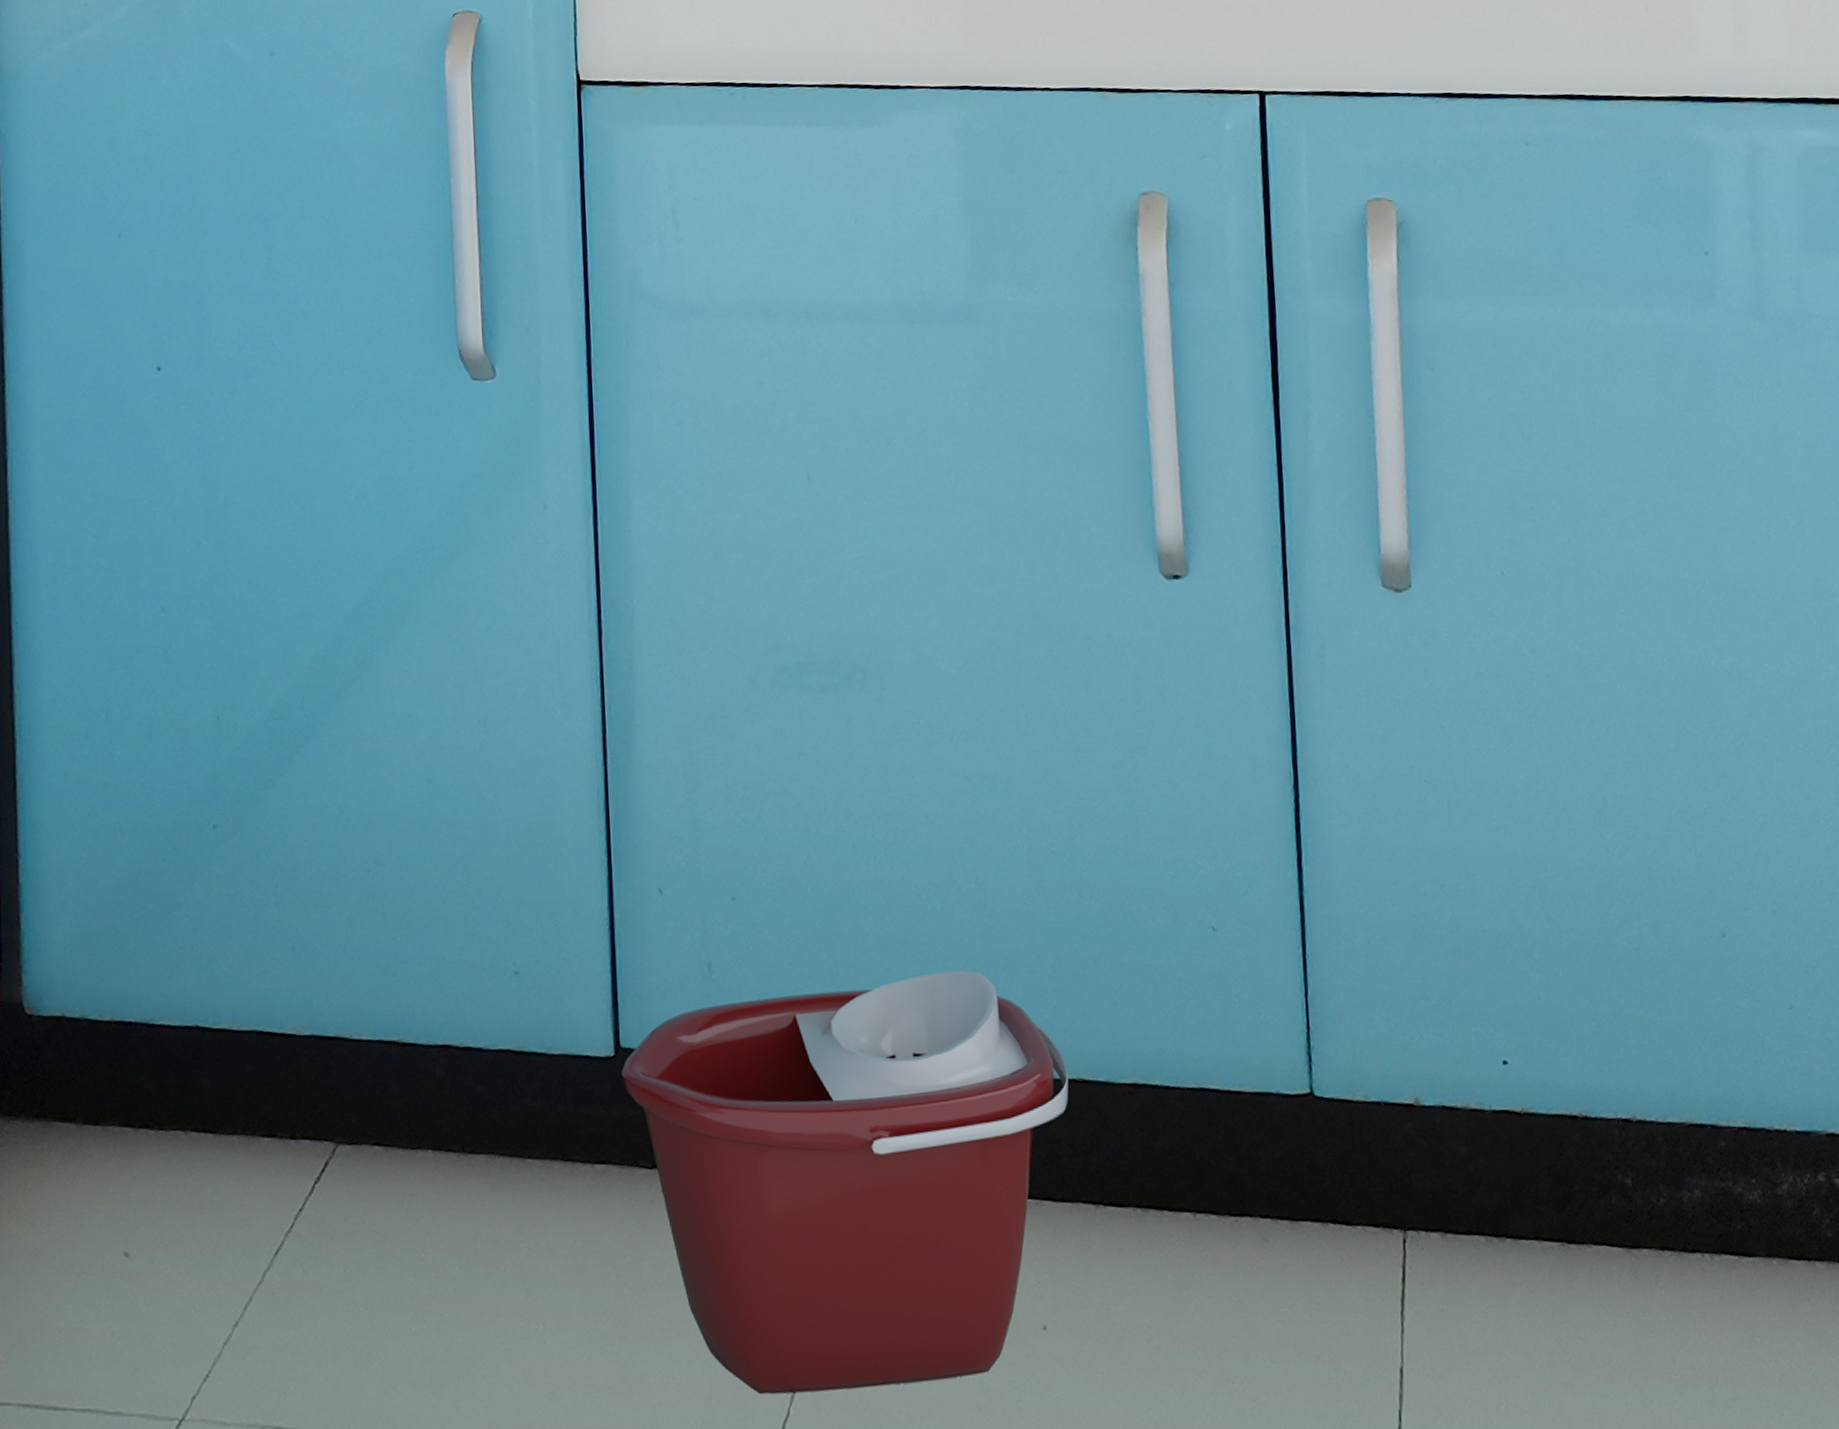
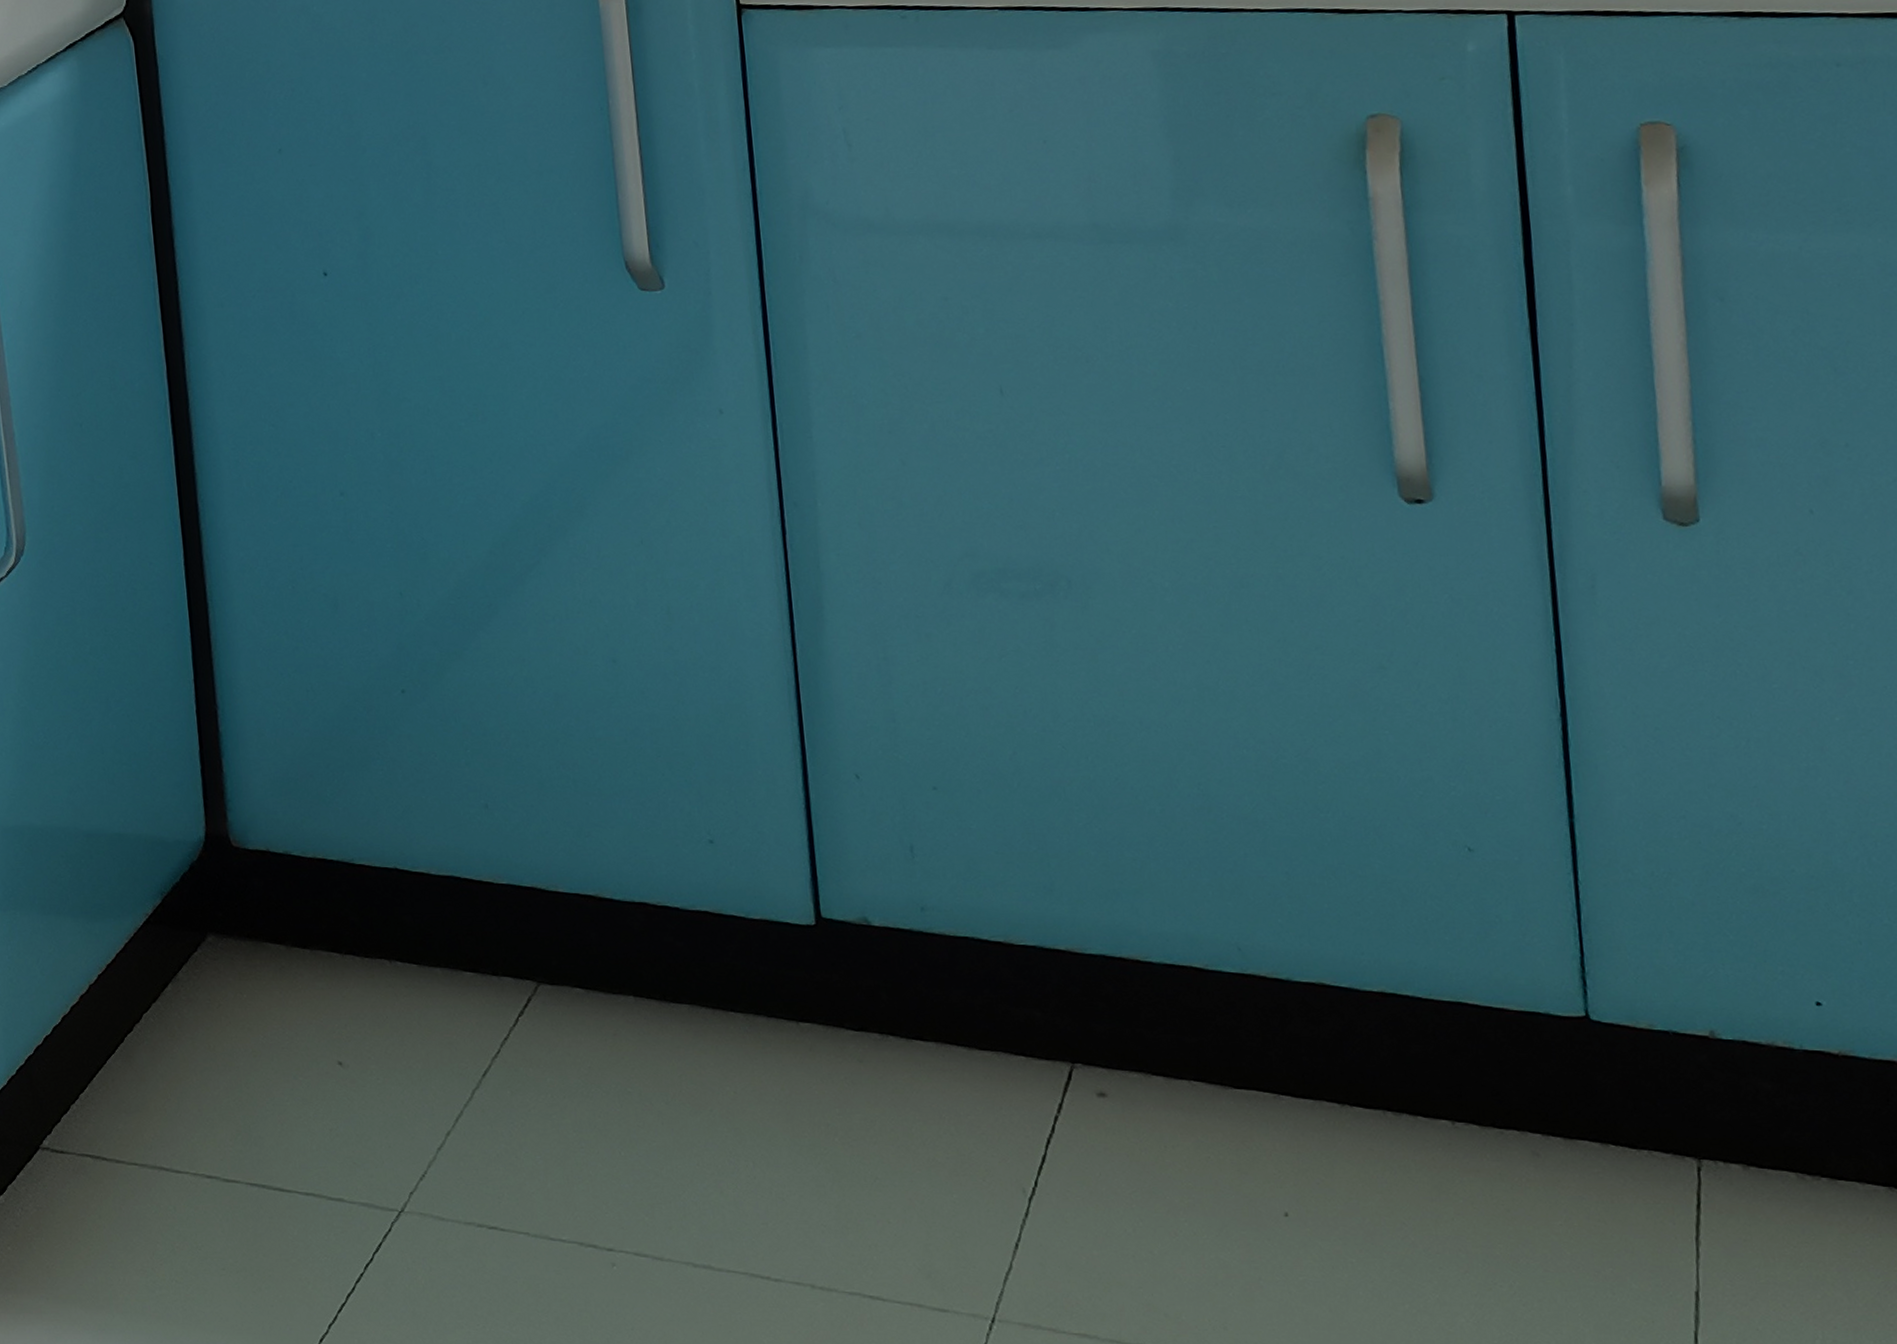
bucket: present [621,970,1069,1395] -> none [823,871,1308,1252]

